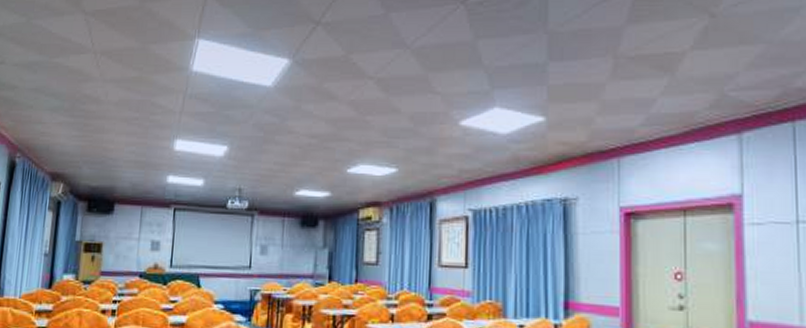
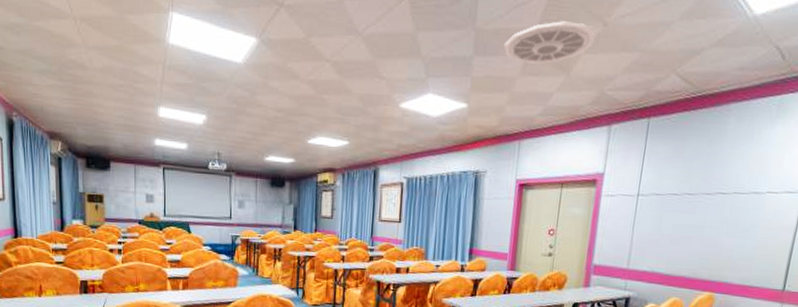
ceiling vent: none [585,16,703,66] -> present [503,21,596,64]

